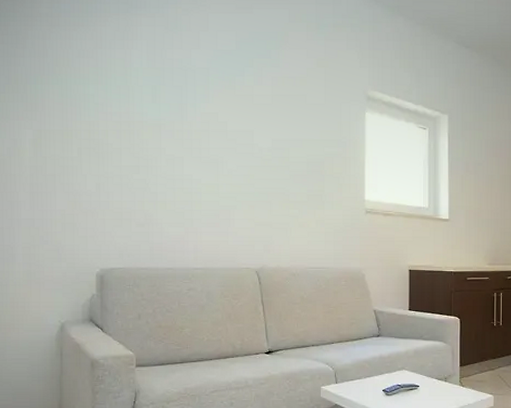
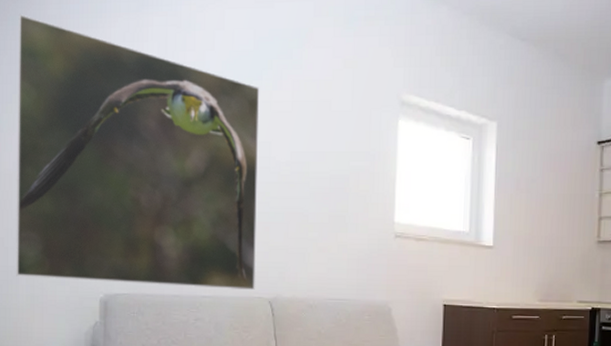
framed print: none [10,12,243,262] -> present [16,14,260,291]

